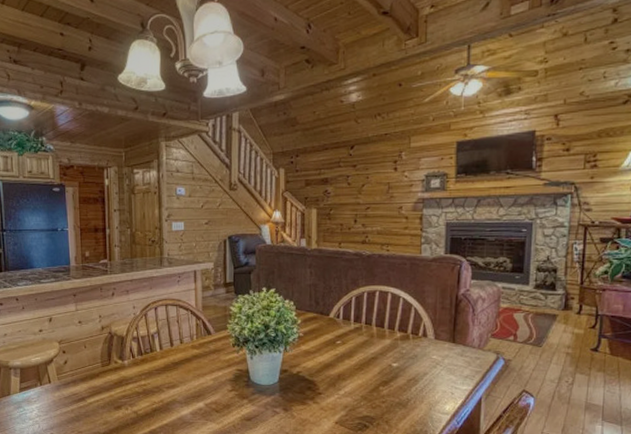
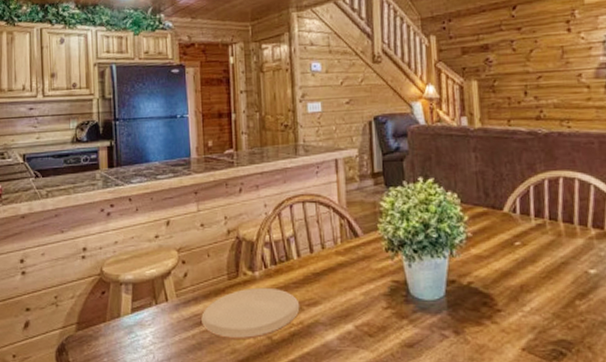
plate: none [79,373,161,414] -> present [201,287,300,339]

